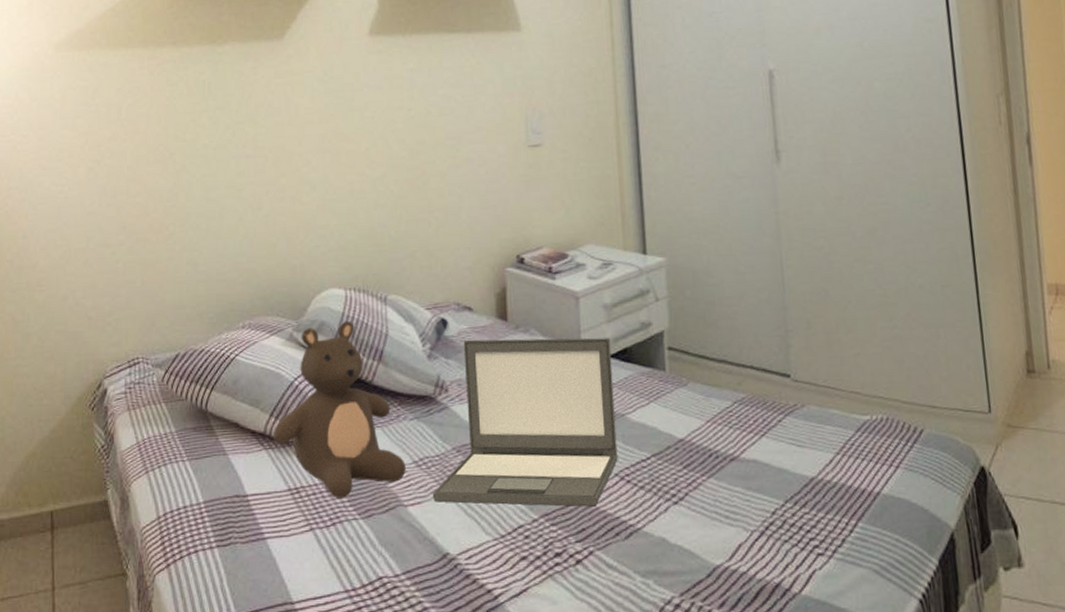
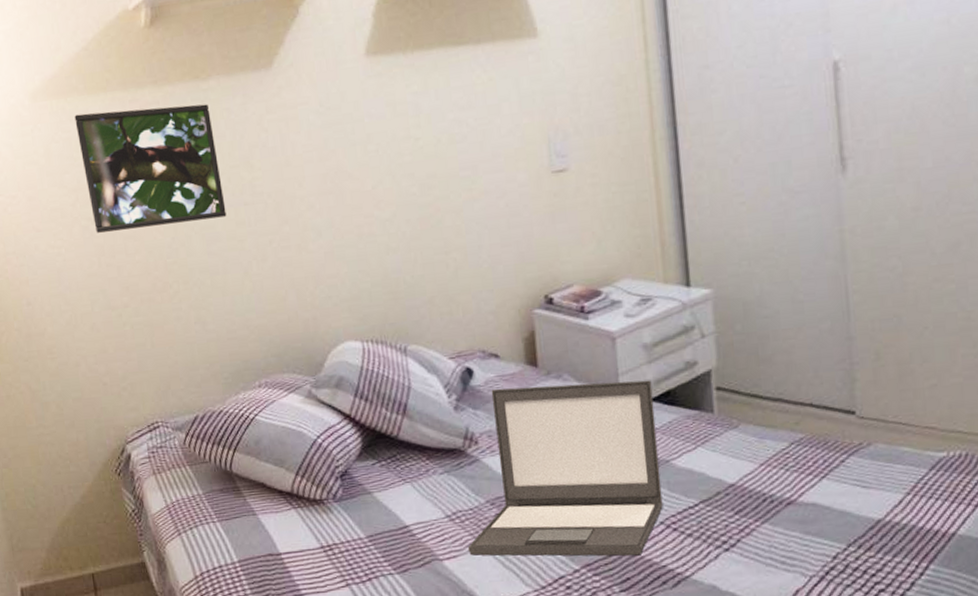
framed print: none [94,65,228,174] -> present [74,103,227,233]
teddy bear: present [274,320,406,499] -> none [301,374,439,555]

